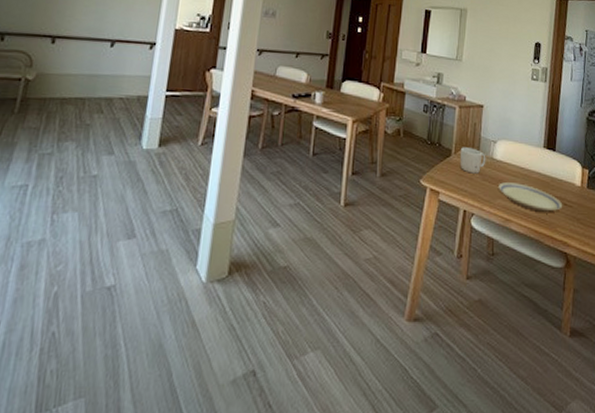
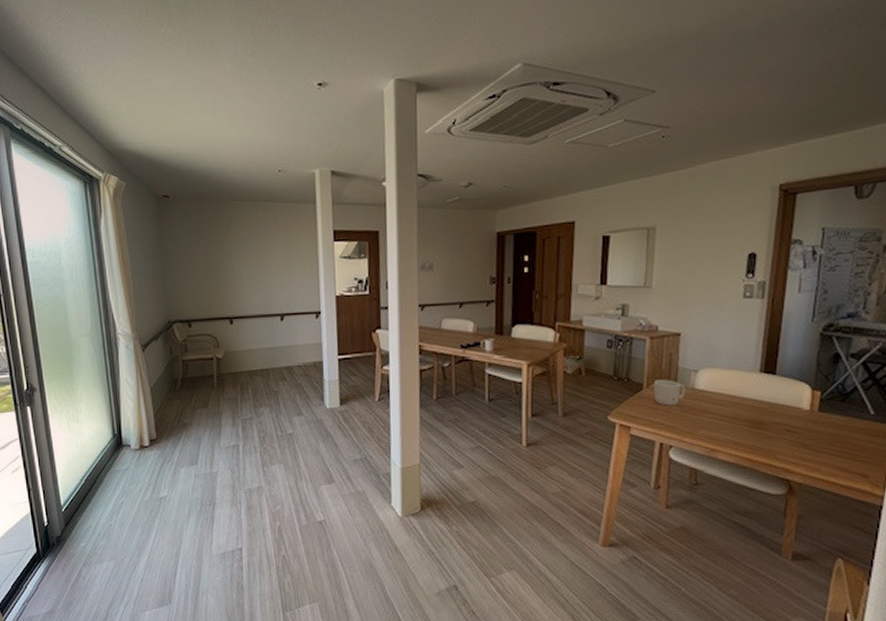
plate: present [499,182,562,212] -> none [702,412,784,440]

